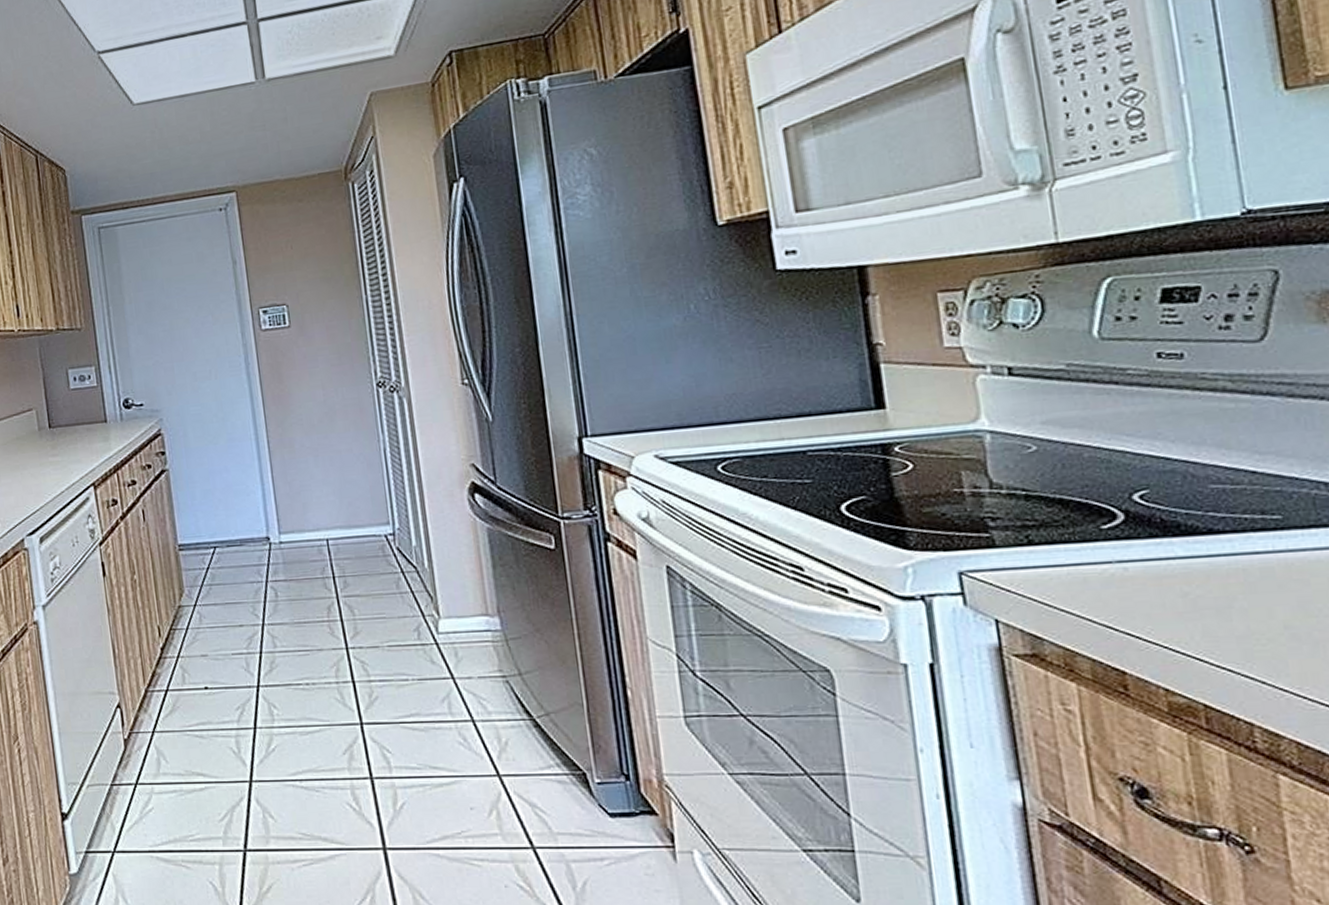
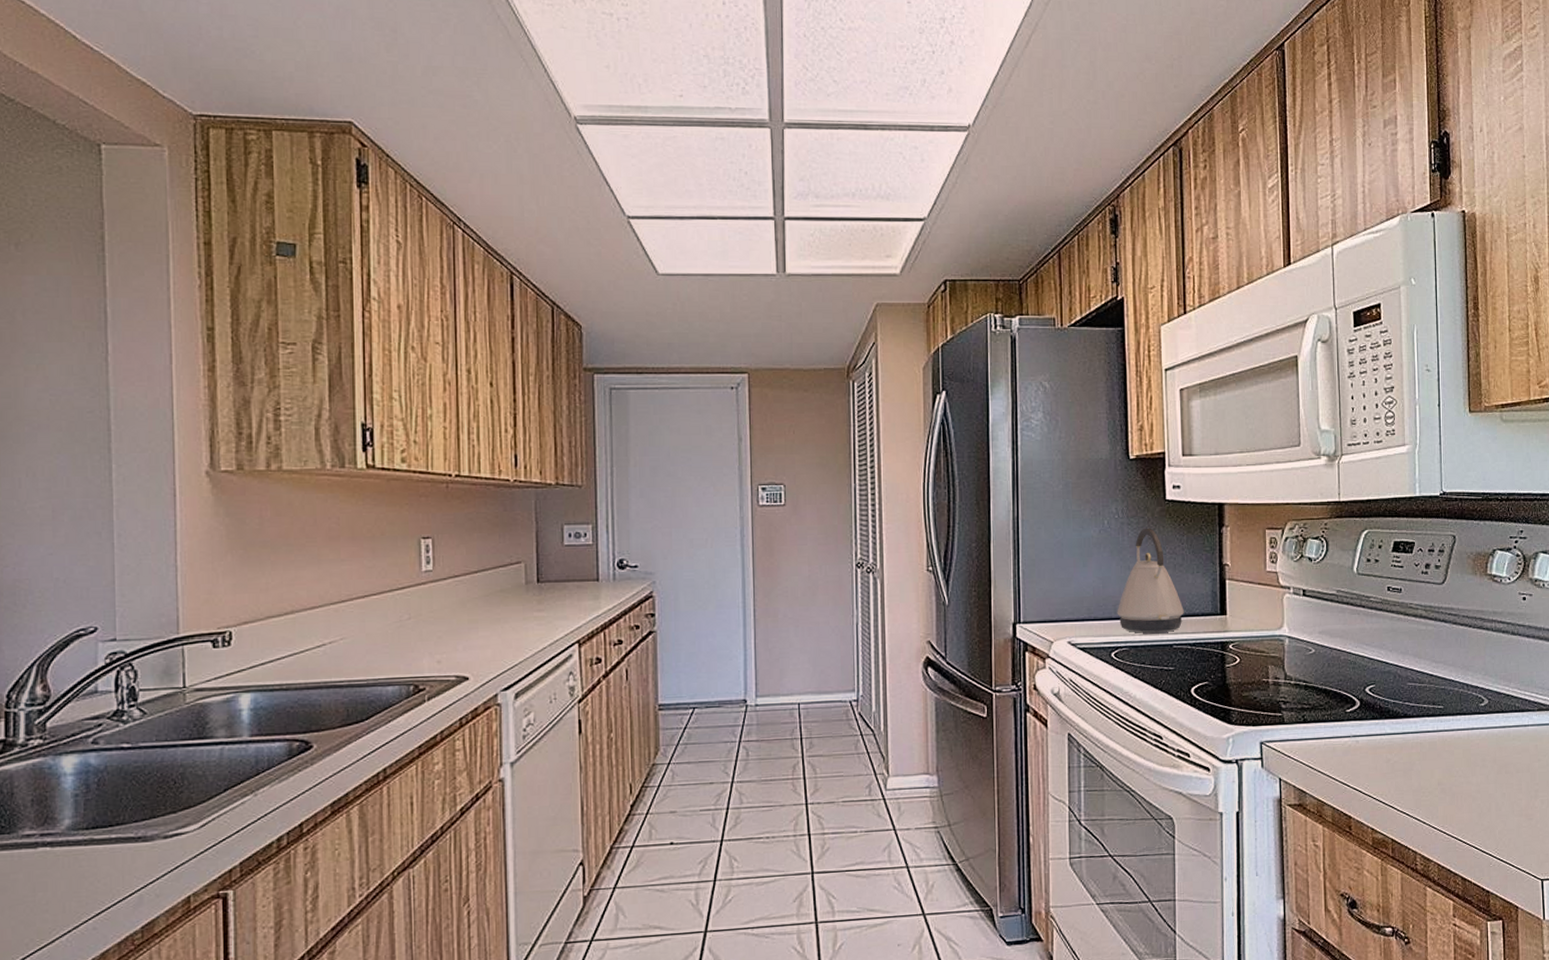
kettle: none [719,307,820,440] -> present [1117,528,1184,634]

